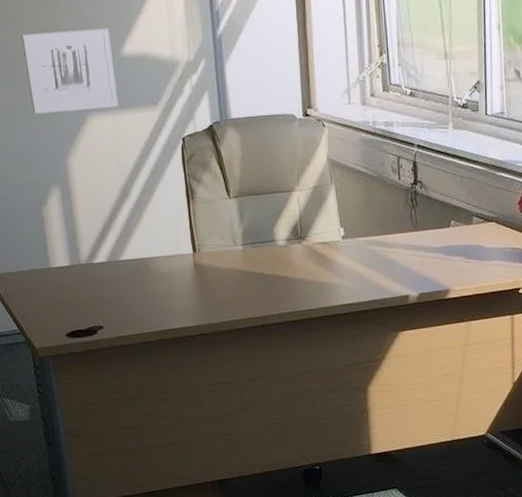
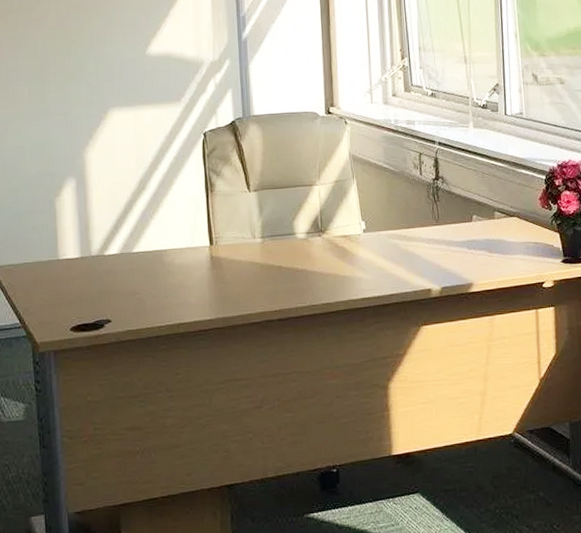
wall art: present [21,28,119,115] -> none [47,29,141,109]

